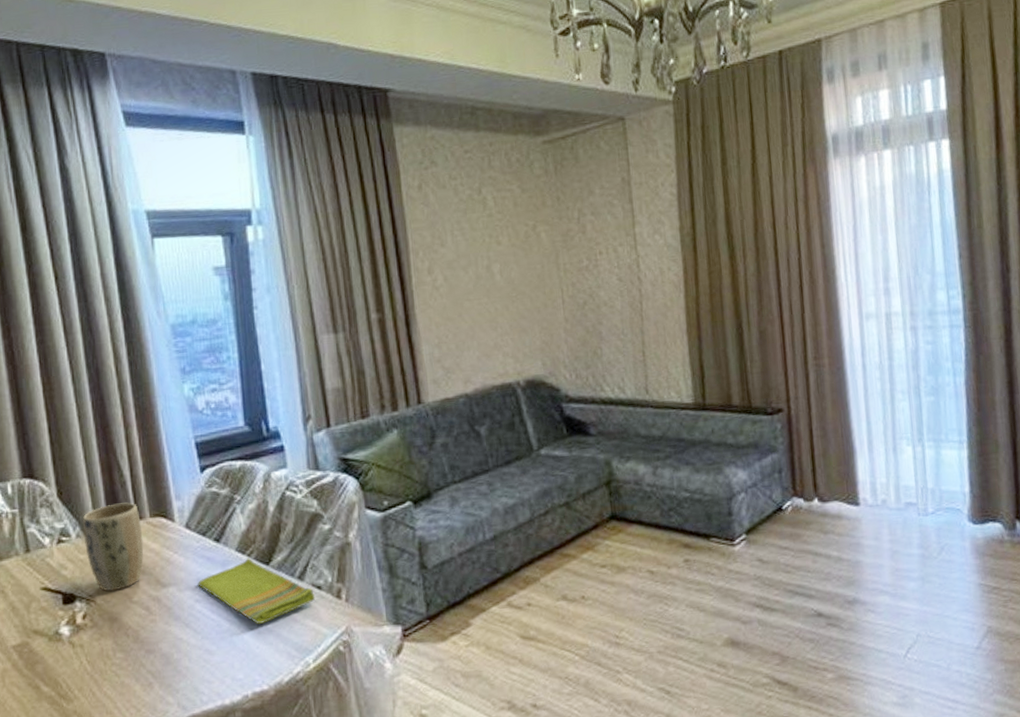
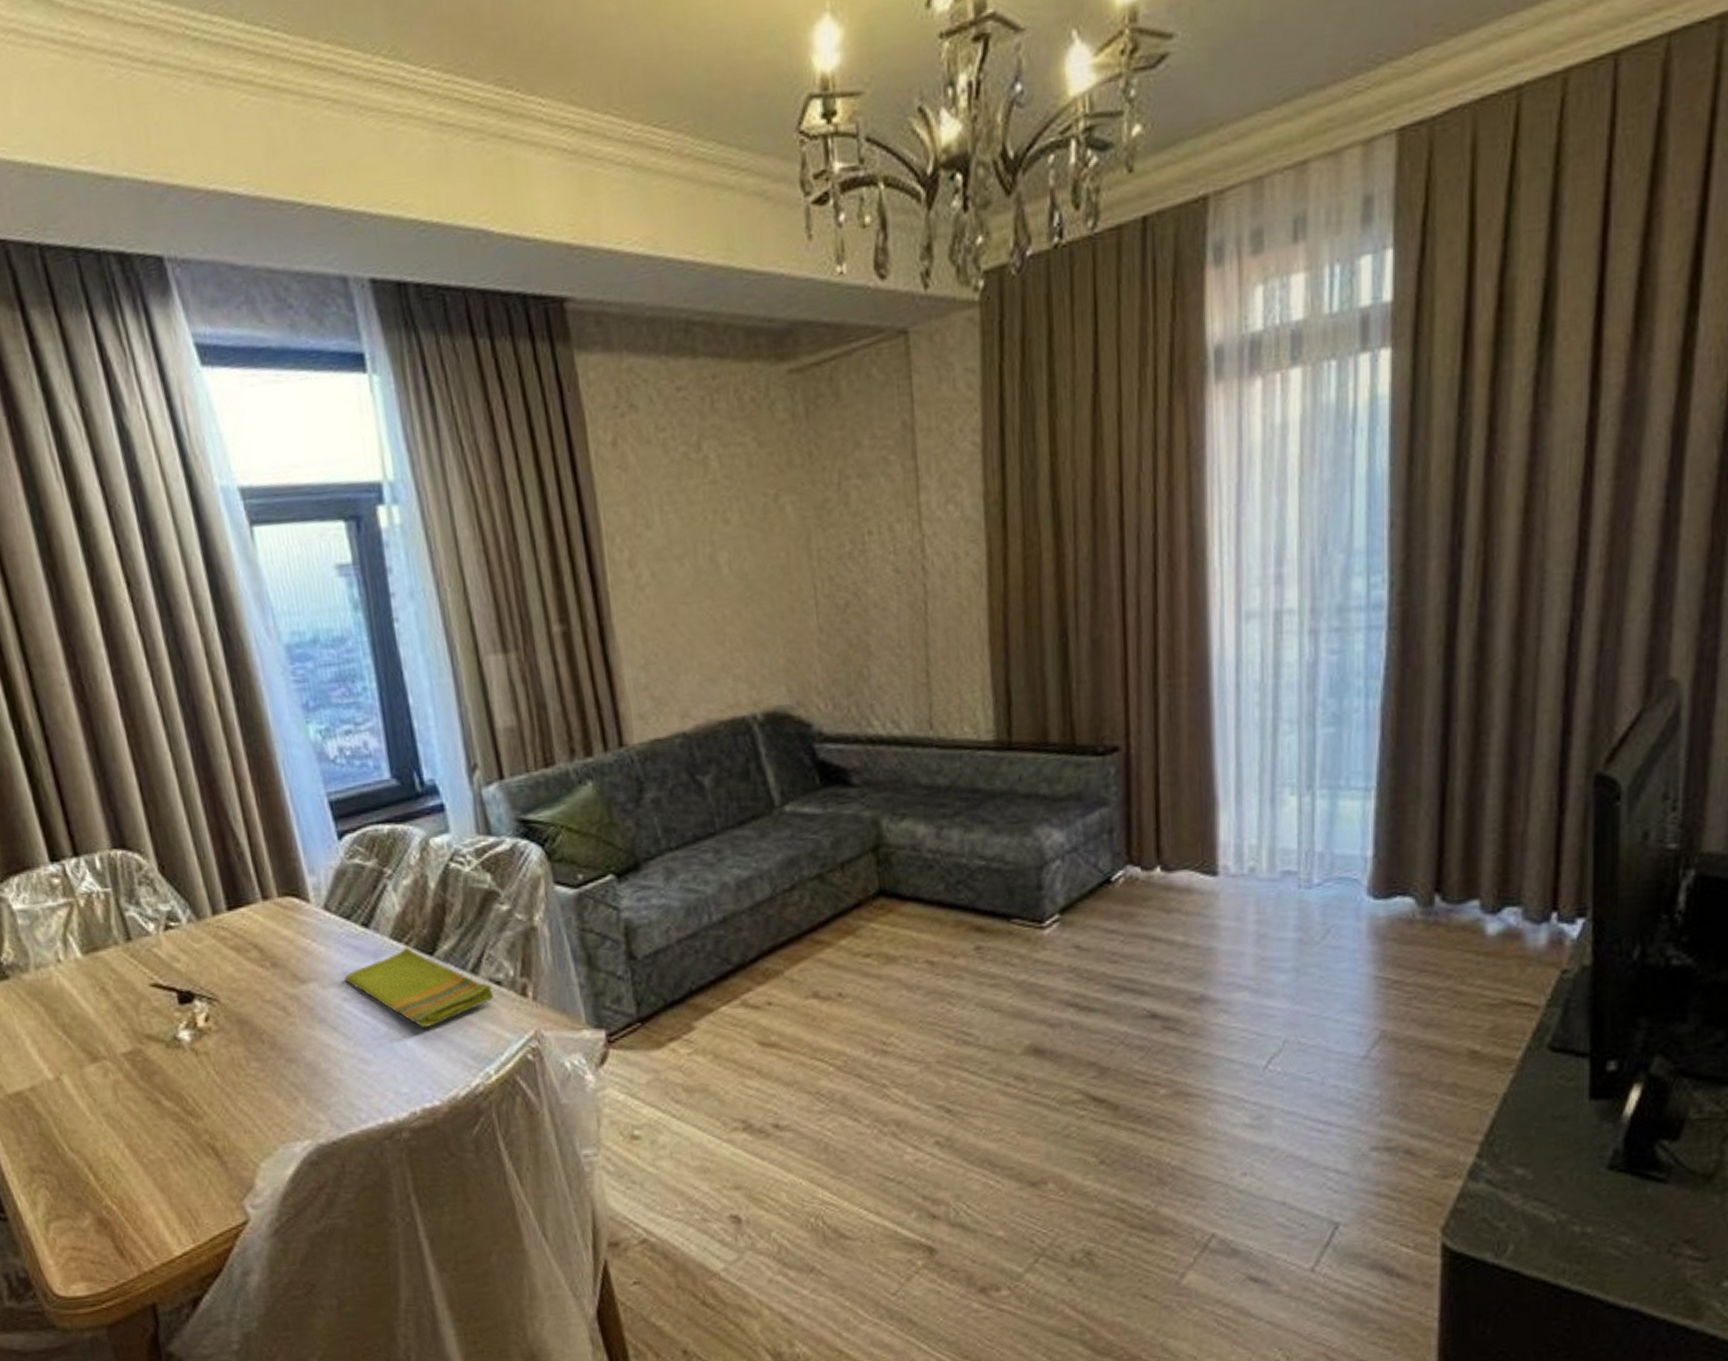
plant pot: present [82,502,144,591] -> none [193,878,274,988]

